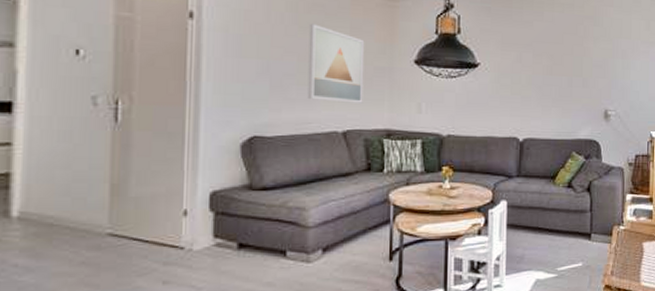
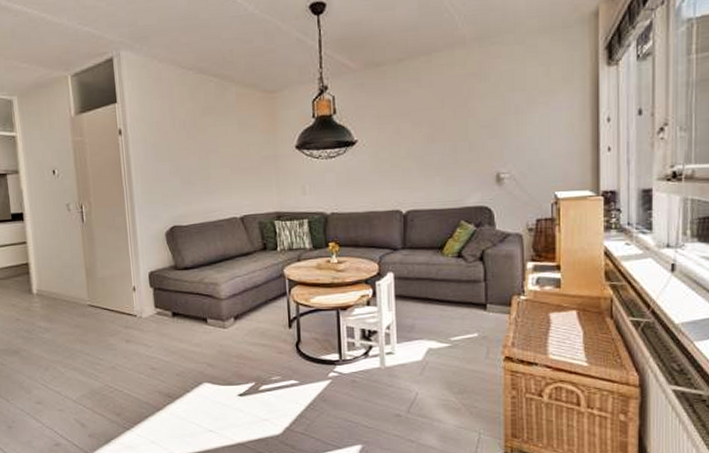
wall art: present [307,23,365,103] -> none [205,125,255,192]

